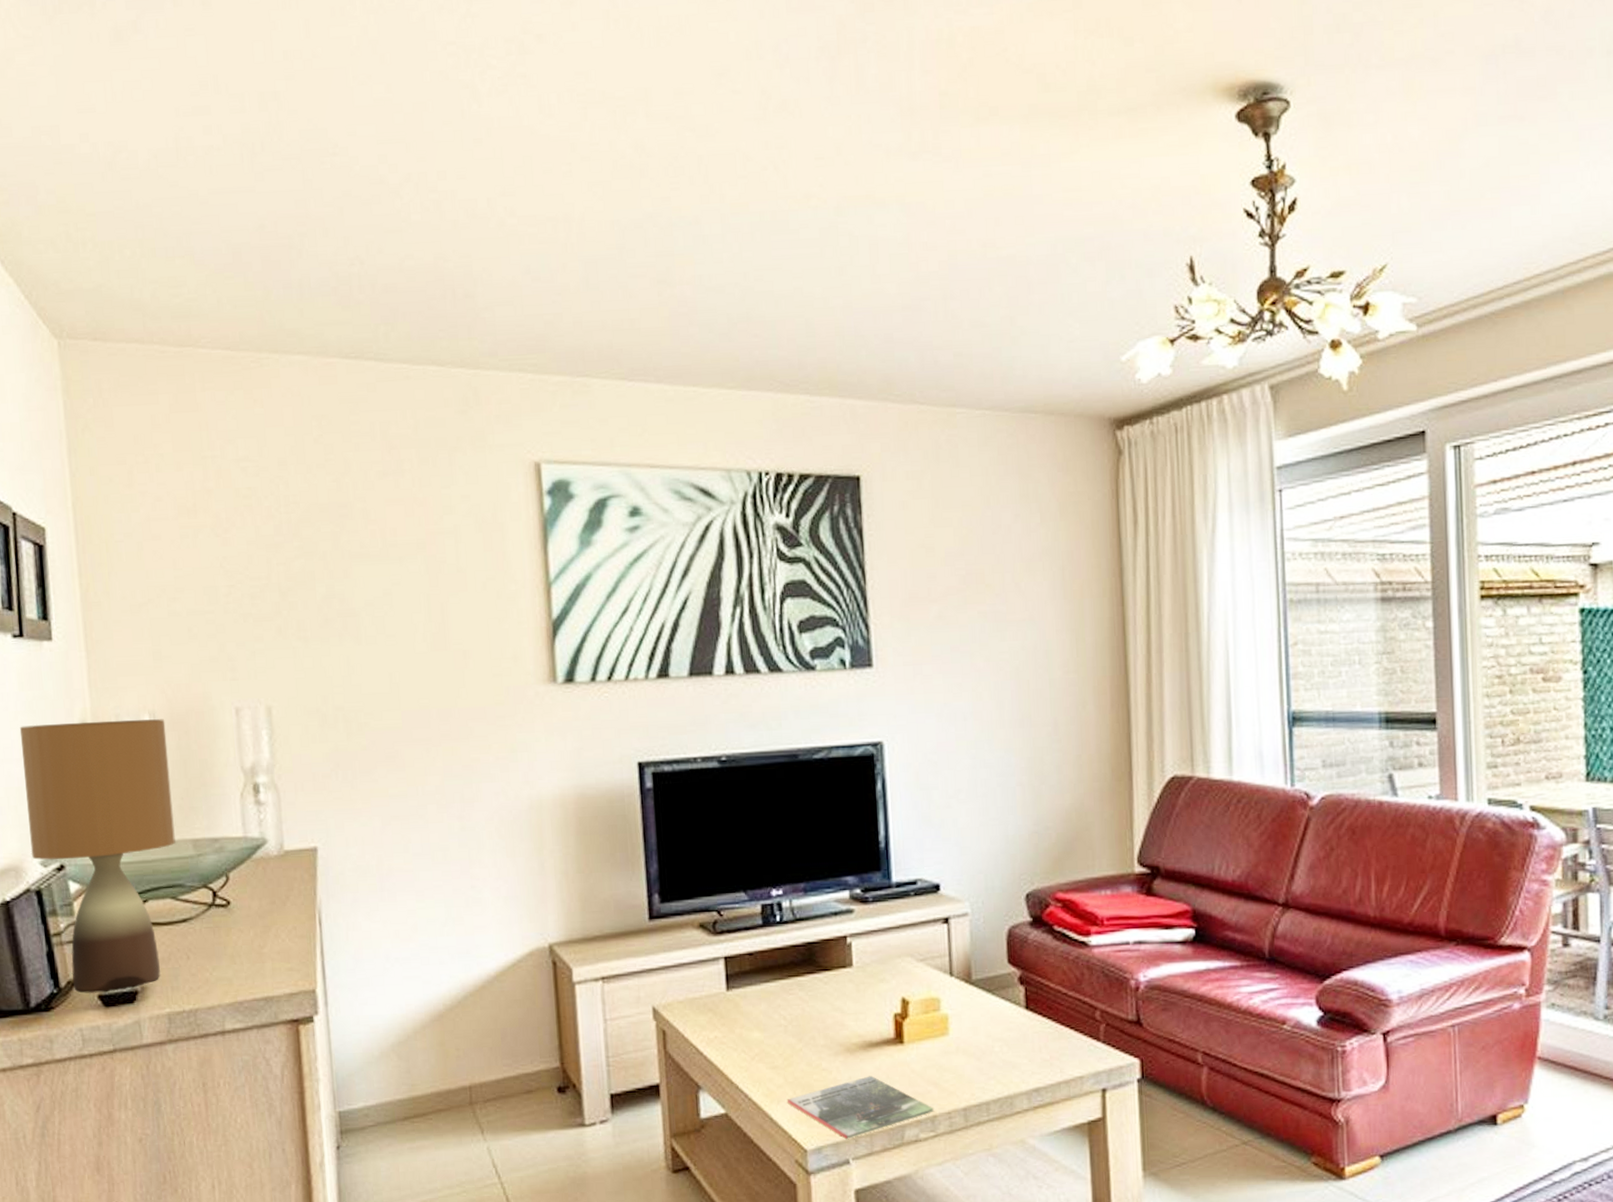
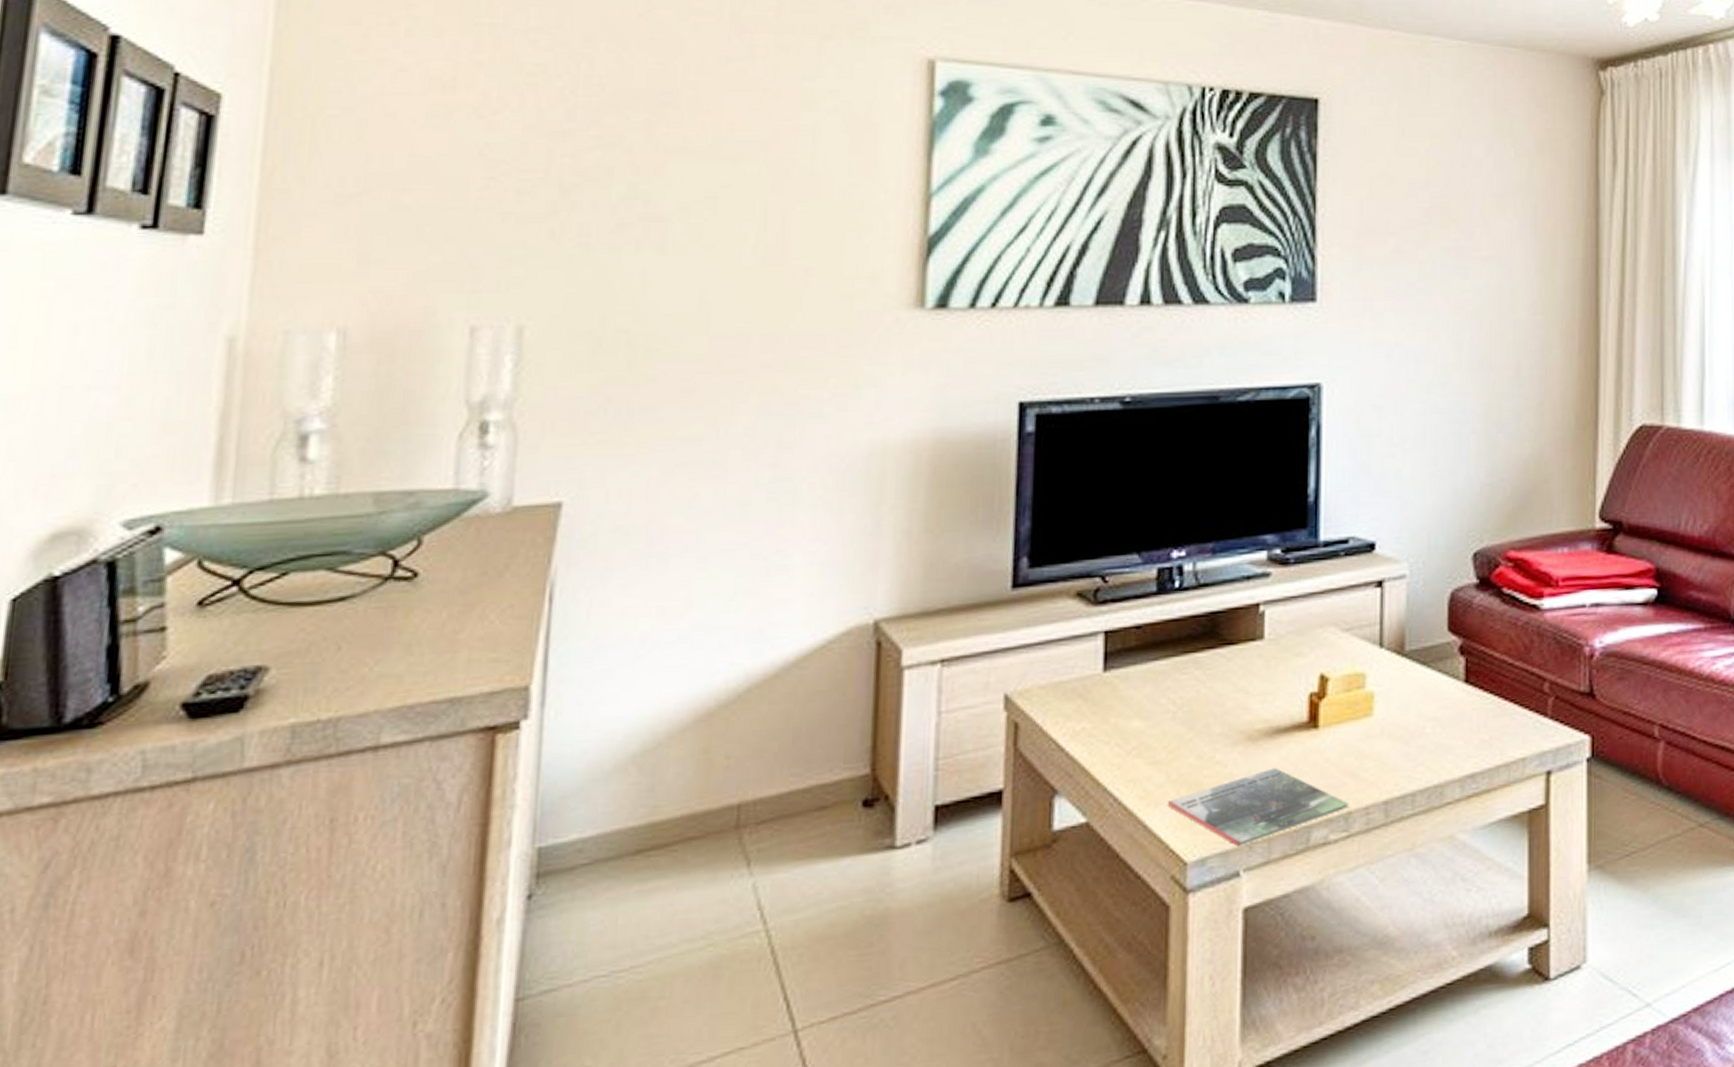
table lamp: present [19,719,176,994] -> none [110,338,361,702]

